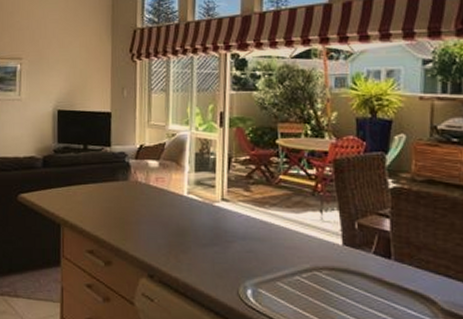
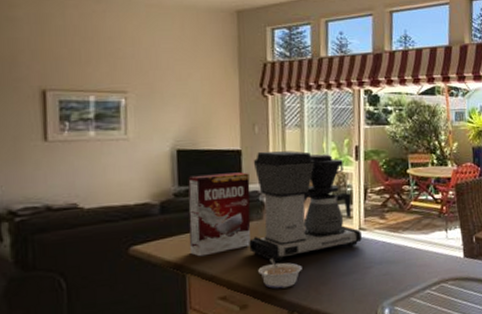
cereal box: none [64,133,118,210] -> present [188,172,251,257]
coffee maker: none [115,114,224,224] -> present [249,151,362,263]
legume: none [122,220,163,251] -> present [258,259,302,289]

